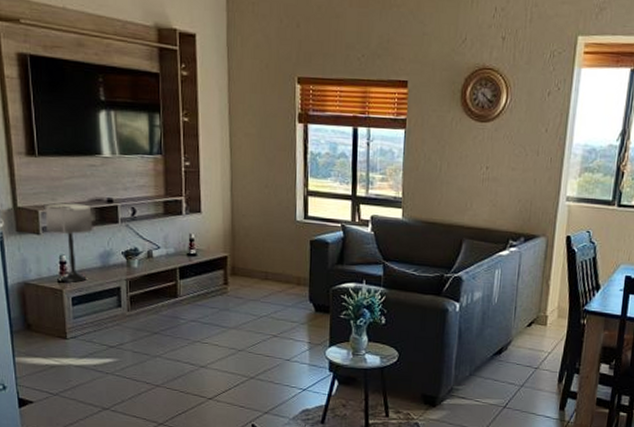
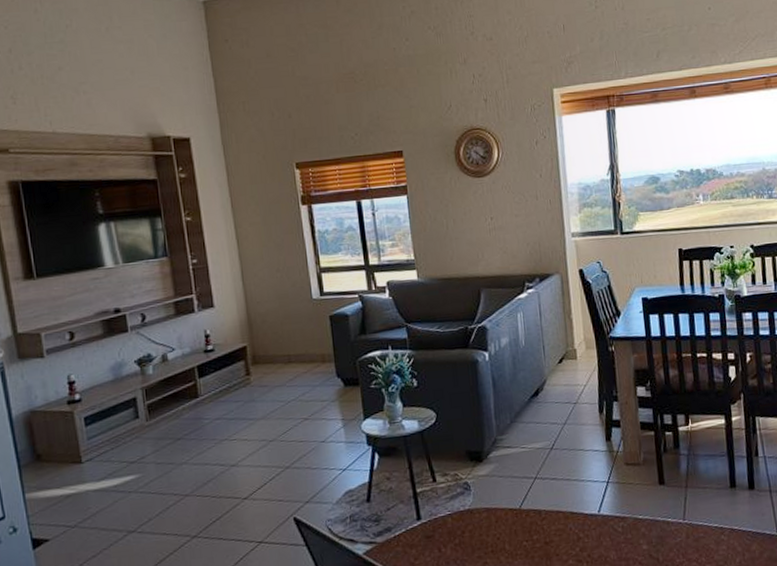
table lamp: present [45,202,93,283] -> none [47,318,102,403]

